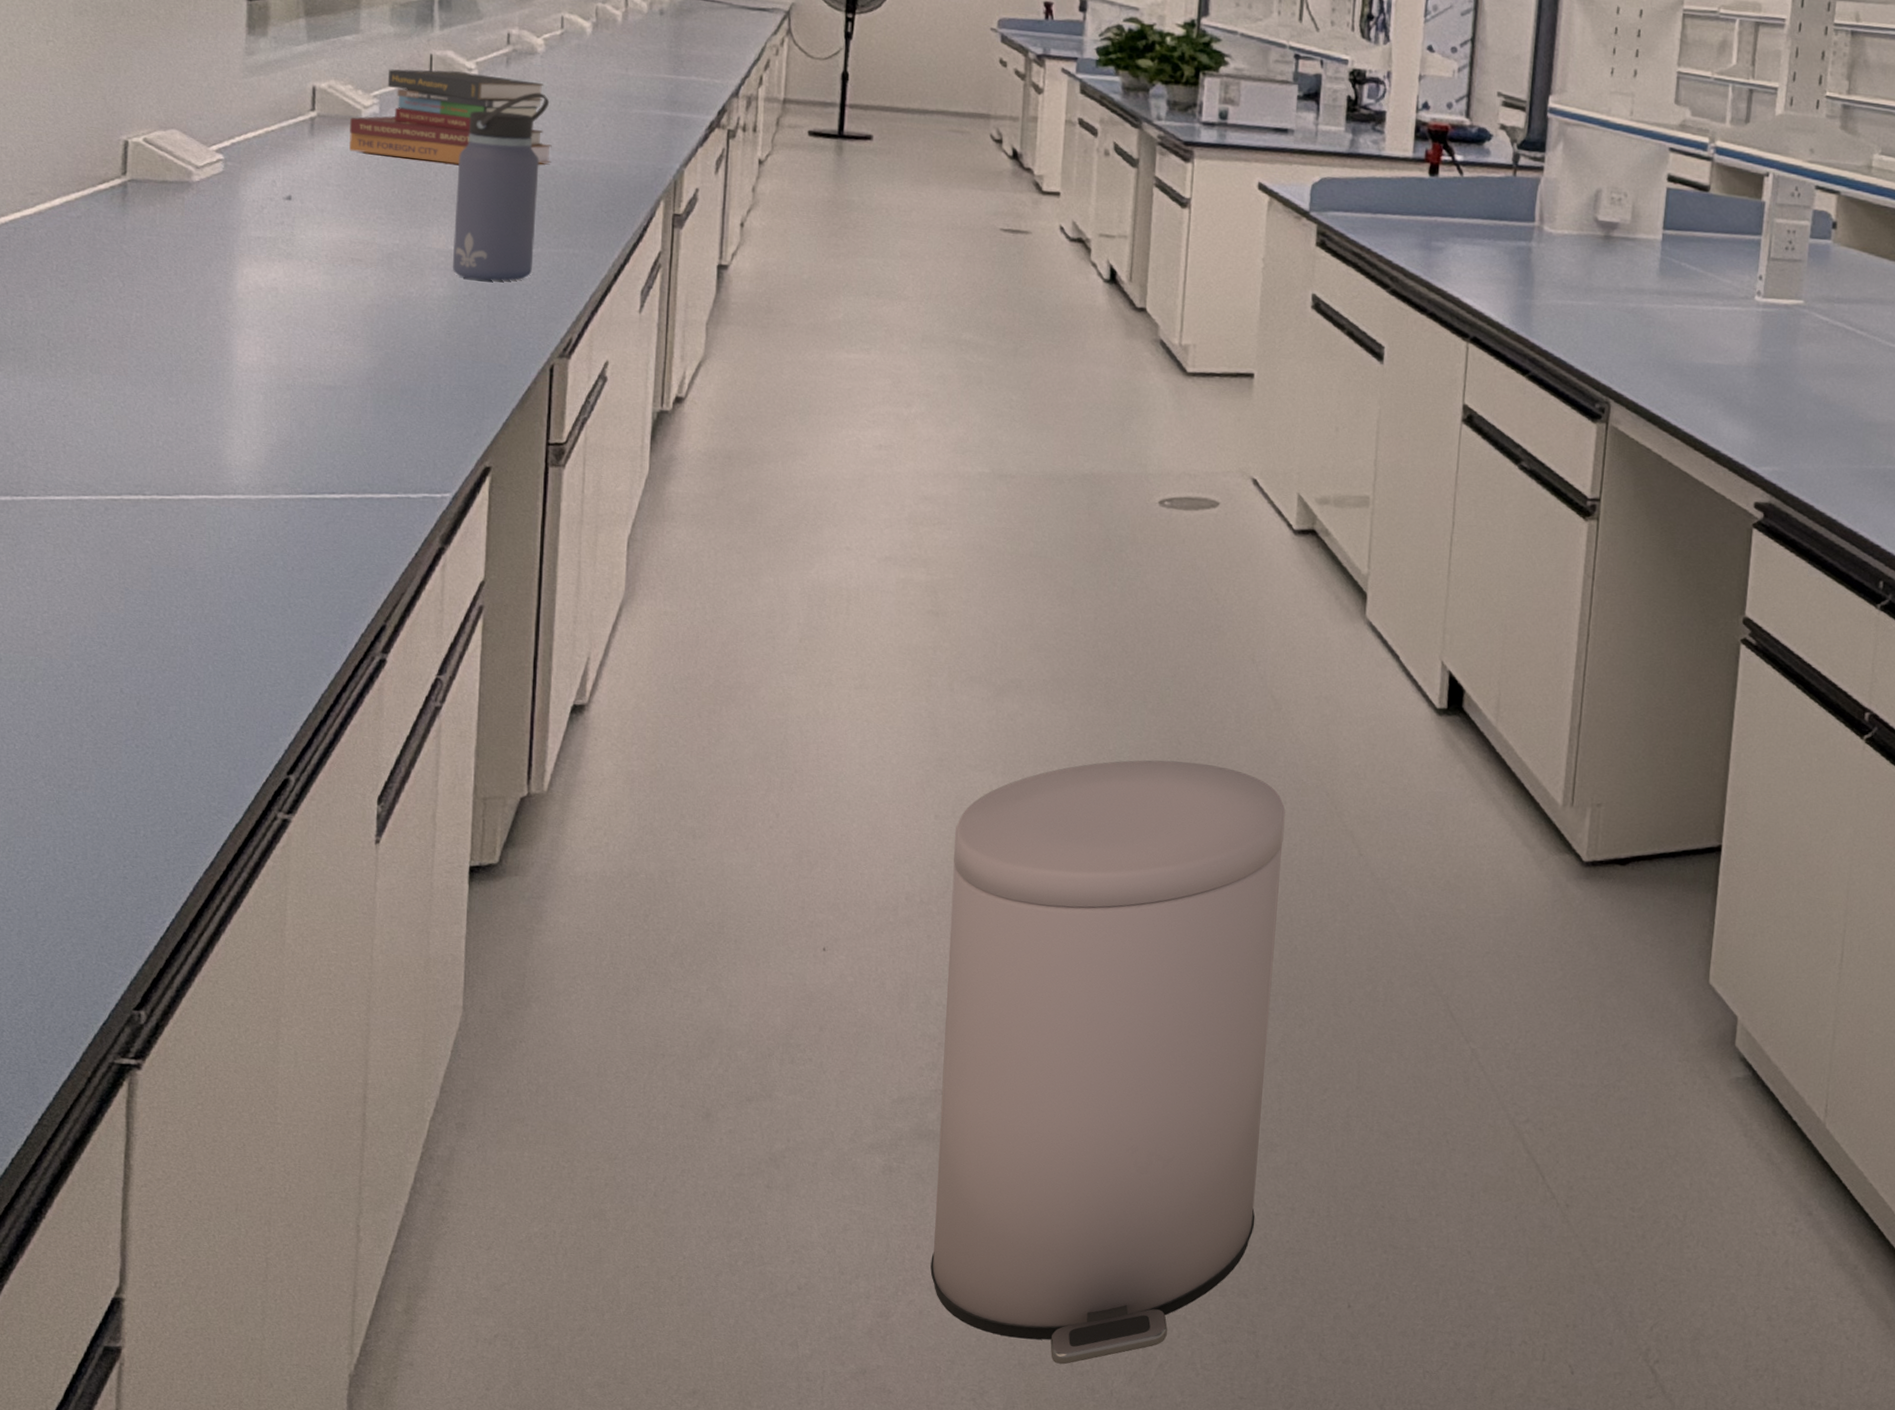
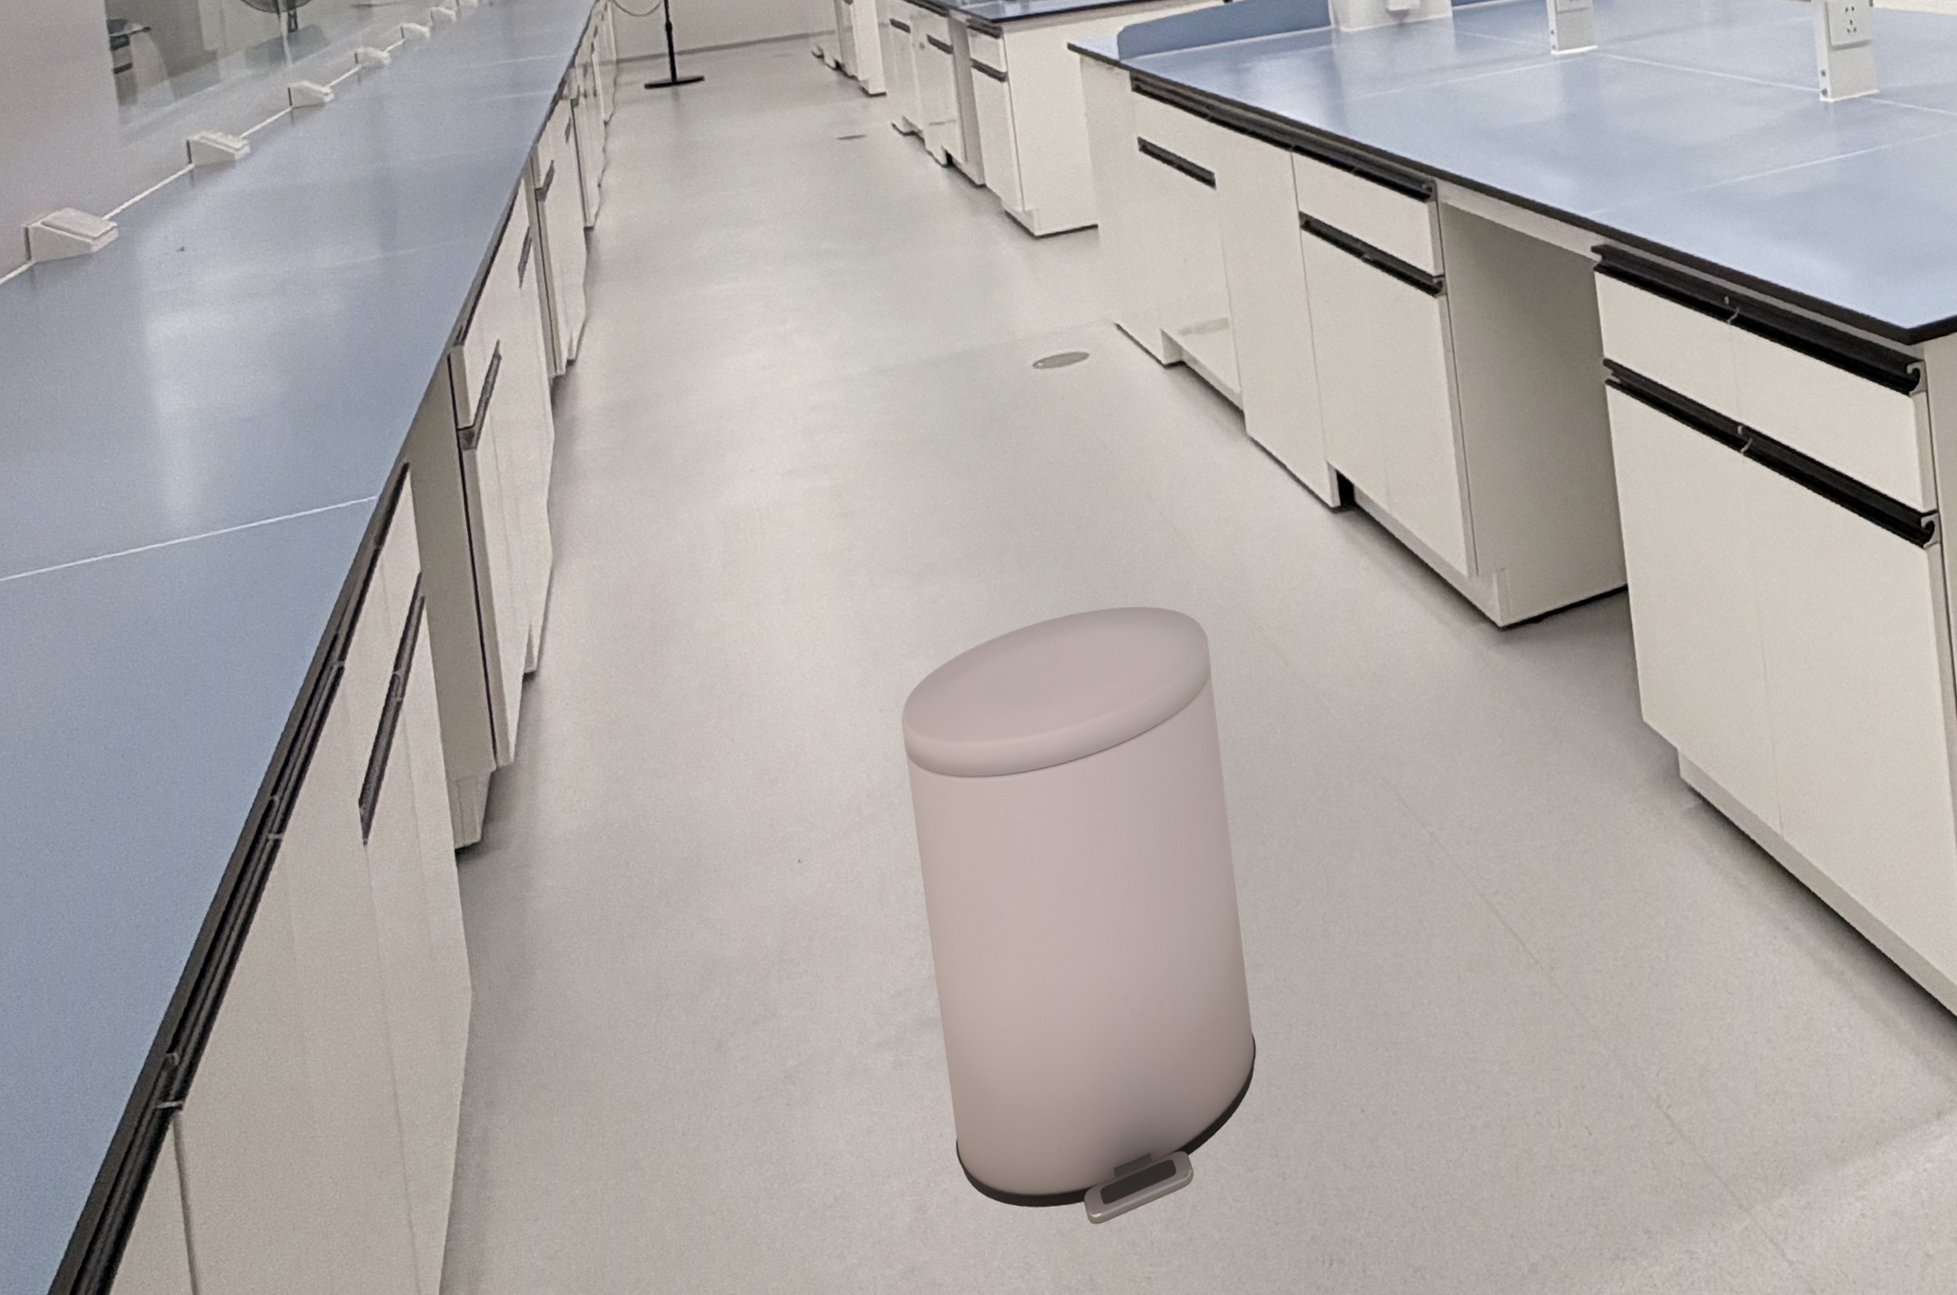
books: present [349,69,552,165] -> none [225,93,415,194]
water bottle: present [452,92,550,281] -> none [330,102,415,290]

